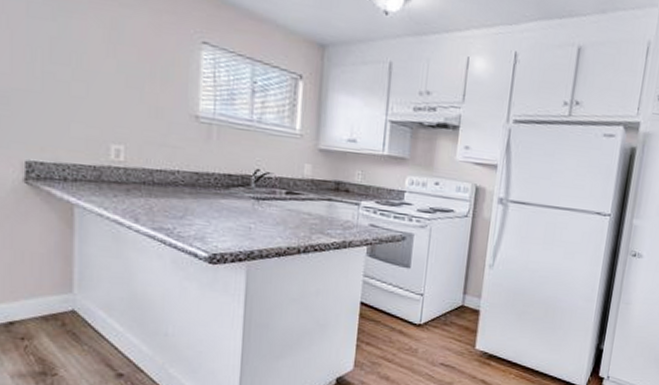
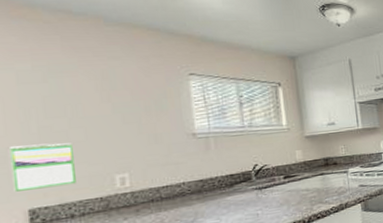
calendar: none [14,88,73,145] -> present [10,143,76,192]

